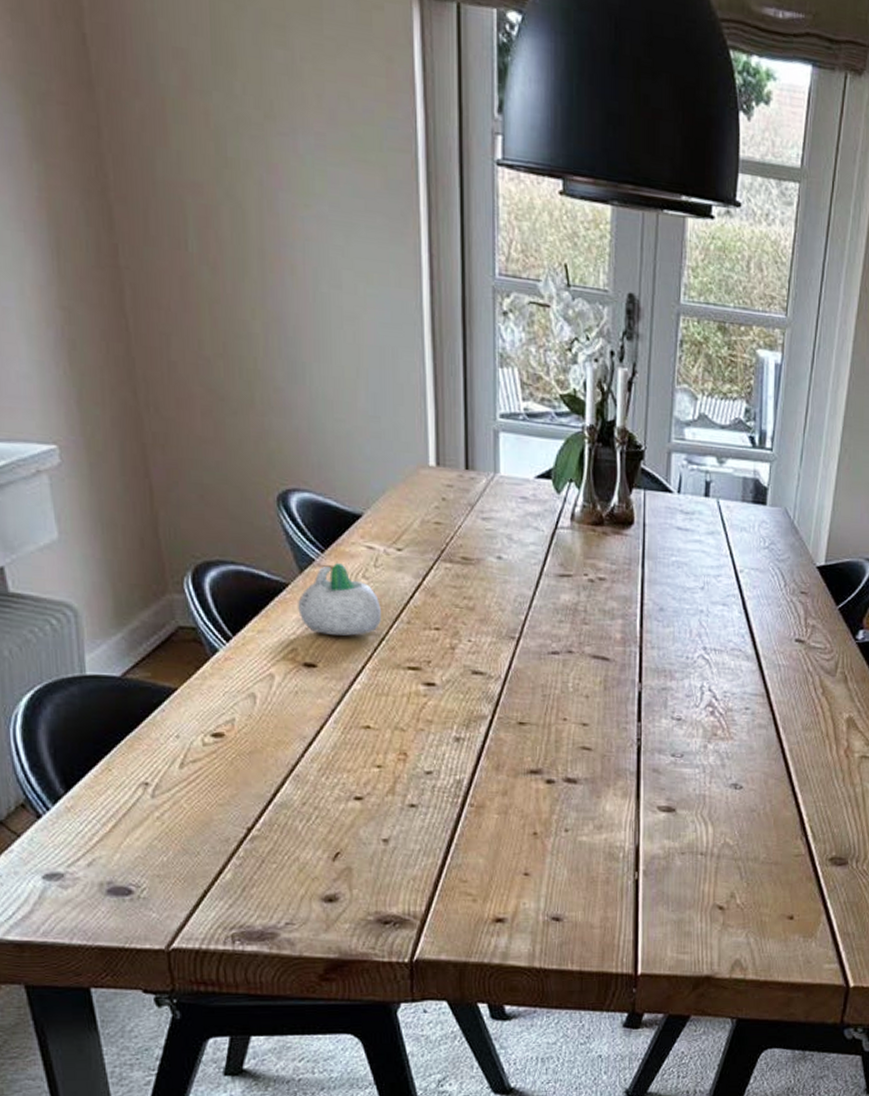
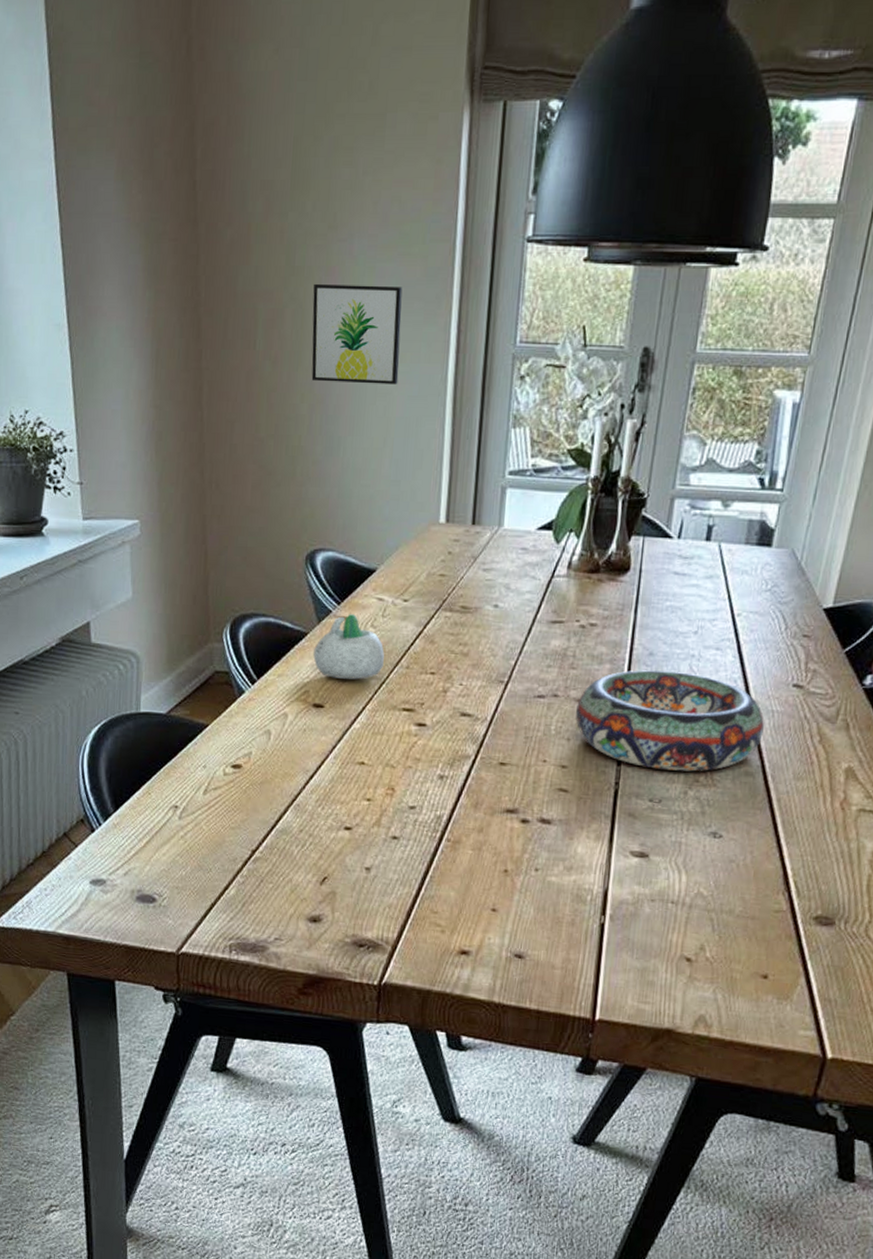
wall art: none [253,180,367,309] -> present [311,283,403,385]
decorative bowl: none [593,625,772,726] -> present [576,670,764,772]

